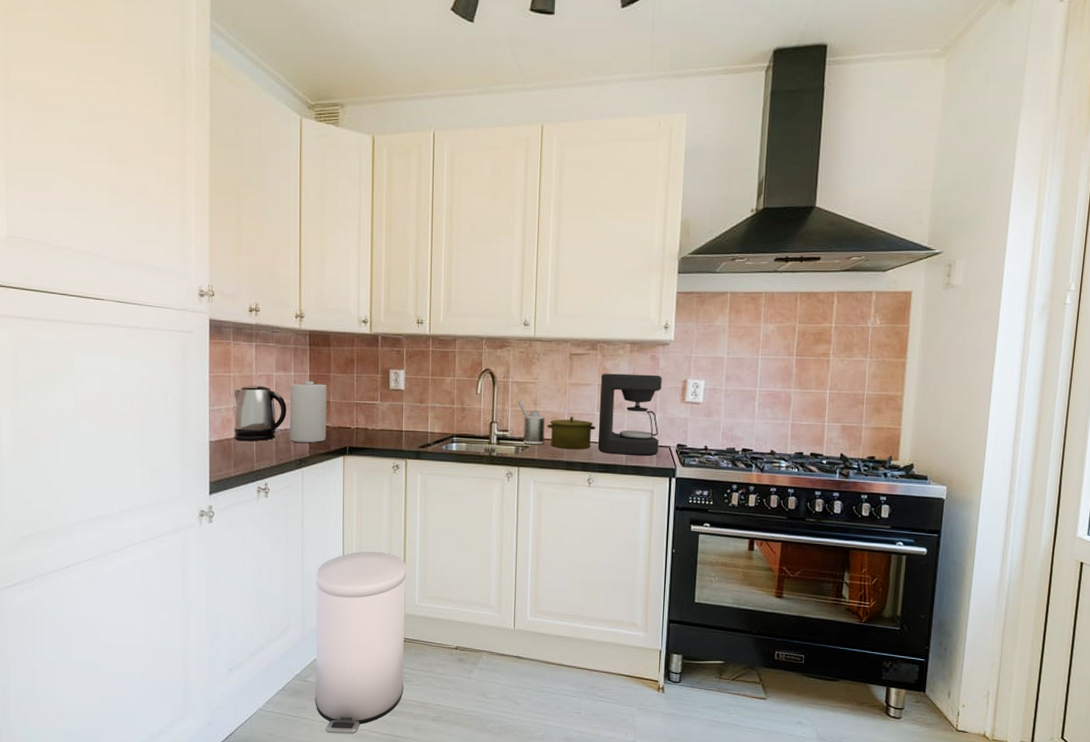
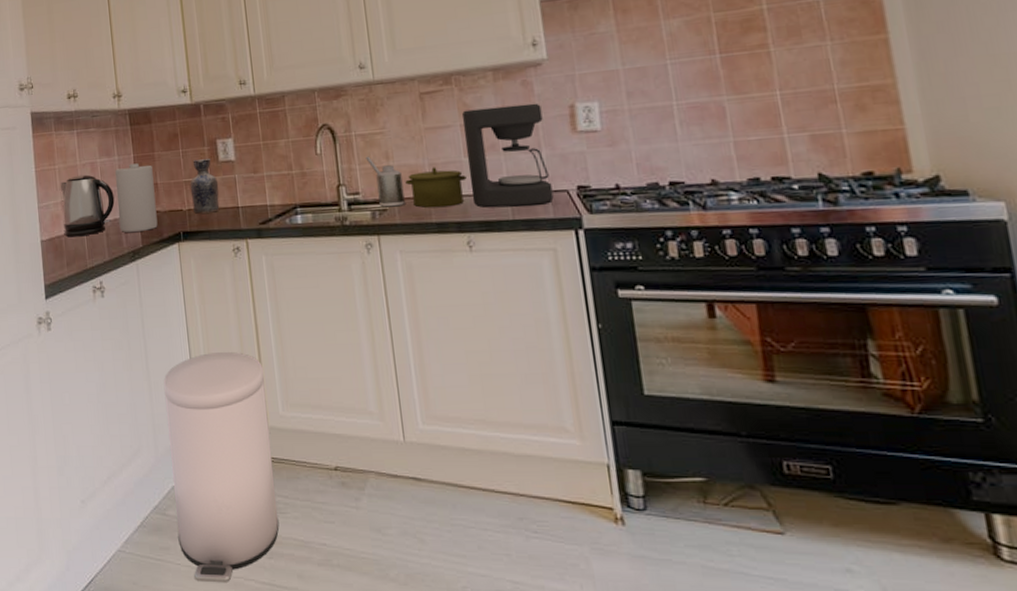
ceramic jug: none [360,385,387,434] -> present [190,159,220,215]

